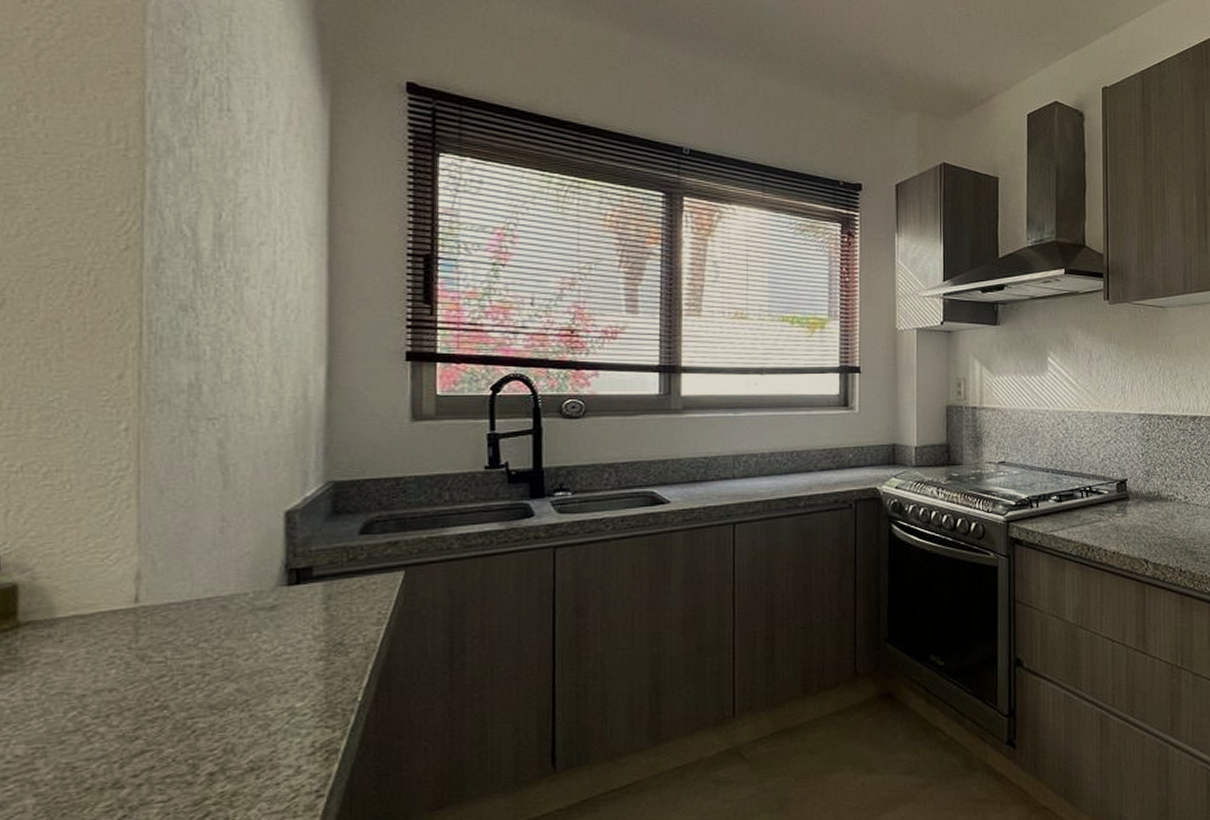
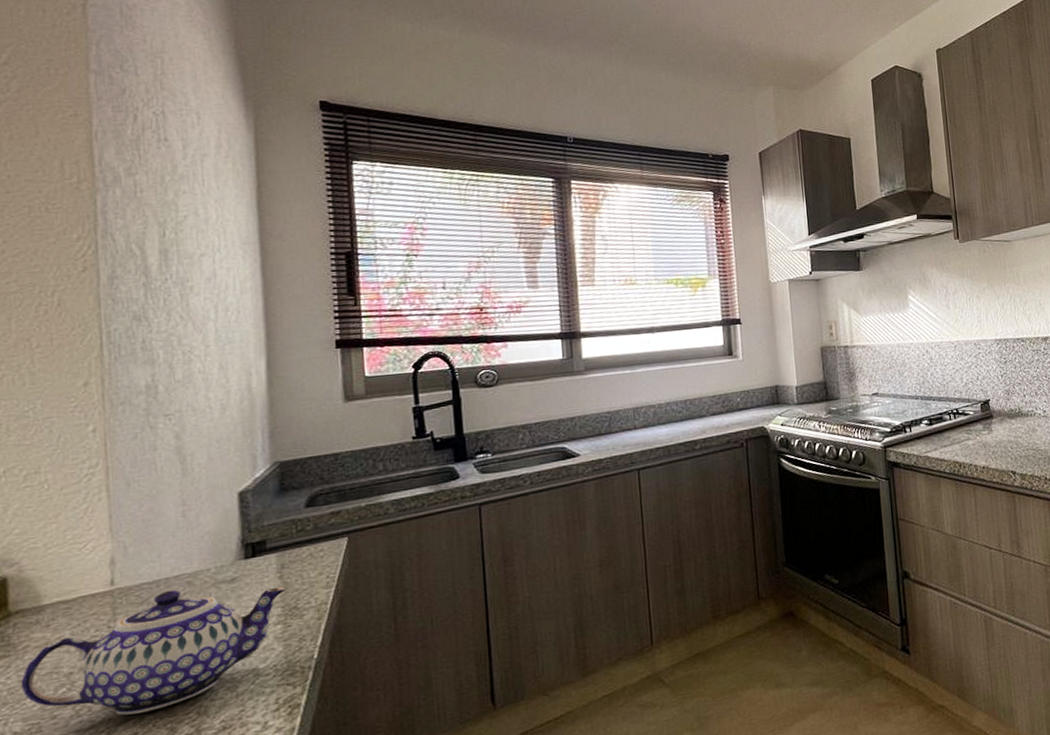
teapot: none [26,613,334,747] -> present [21,587,288,716]

